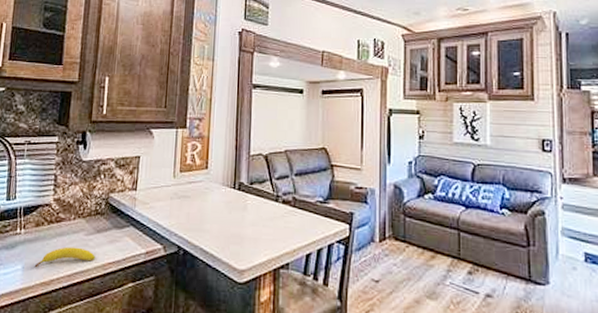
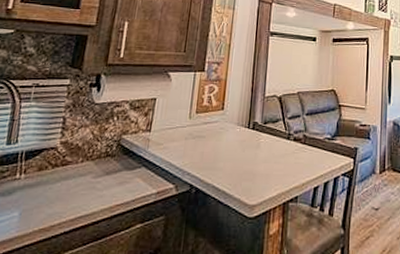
fruit: present [34,246,96,268] -> none [33,190,104,214]

